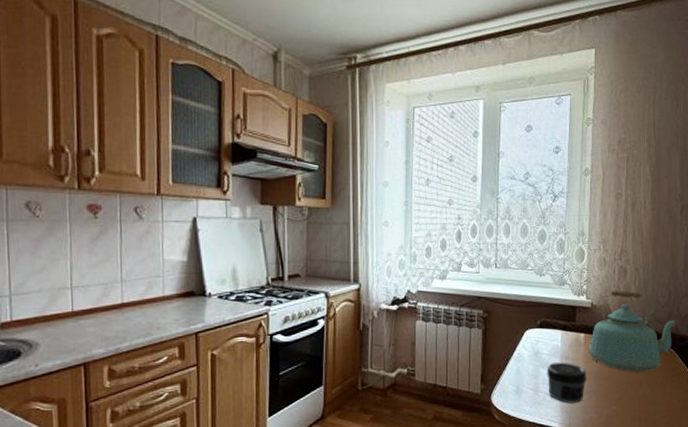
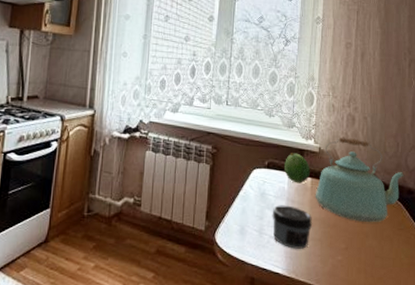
fruit: none [557,310,584,340] -> present [284,153,311,183]

